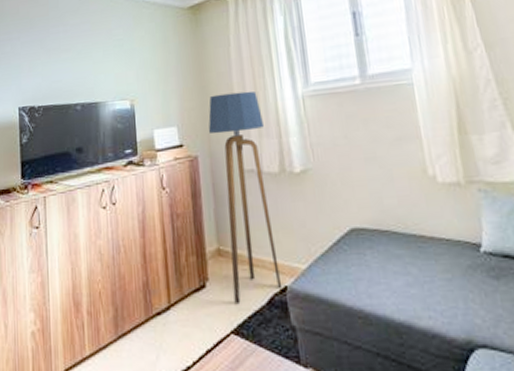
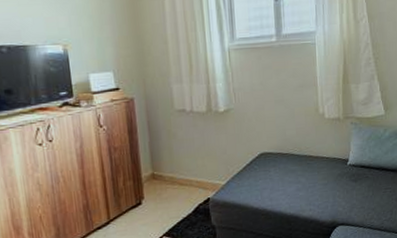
floor lamp: present [208,91,282,305] -> none [143,42,206,215]

